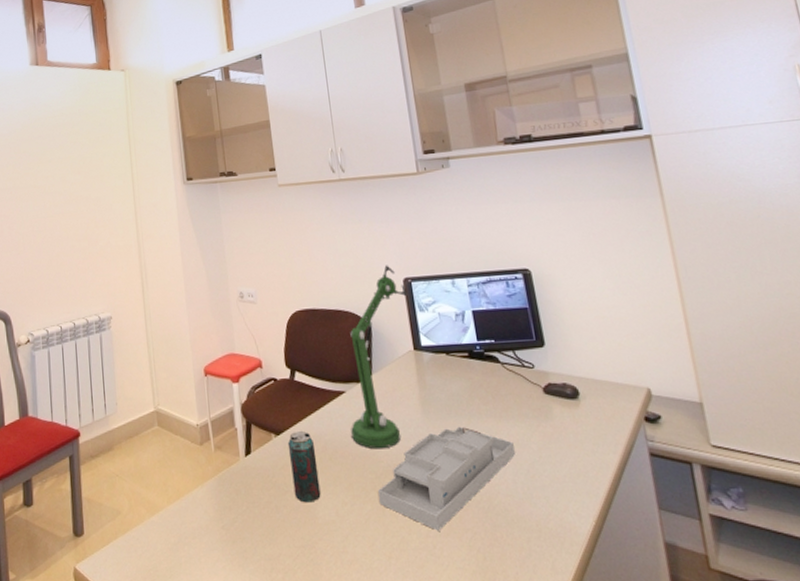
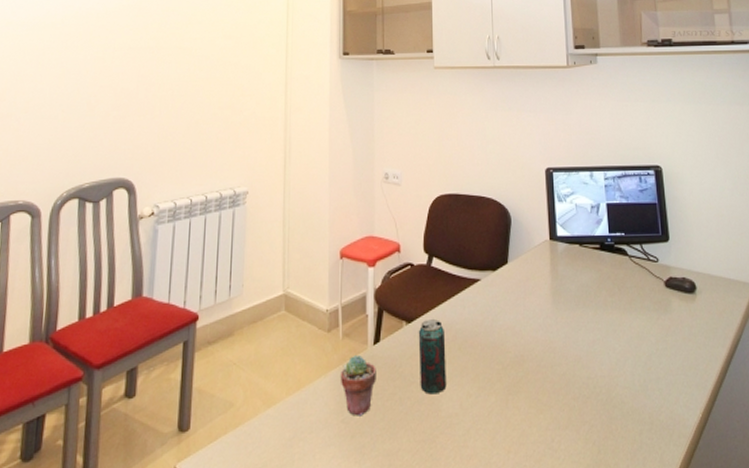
potted succulent: none [217,465,251,523] -> present [341,354,376,416]
desk lamp: present [350,265,408,449] -> none [482,154,548,340]
desk organizer: present [378,426,515,531] -> none [504,317,635,424]

